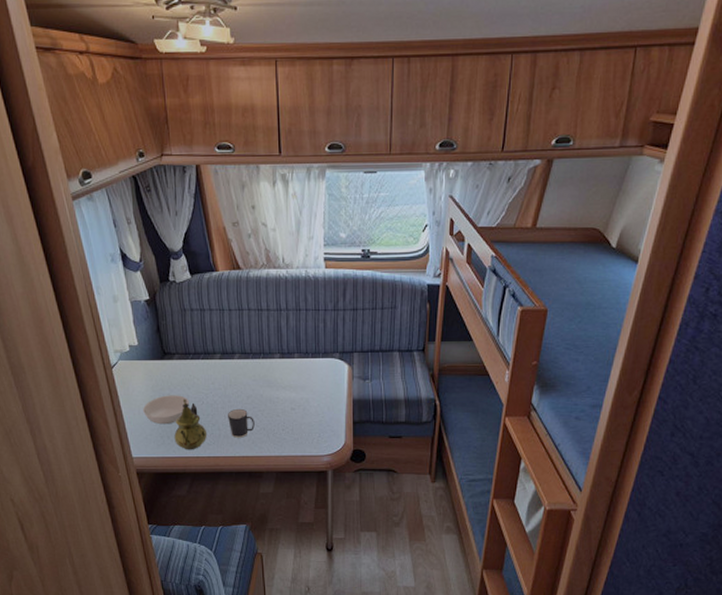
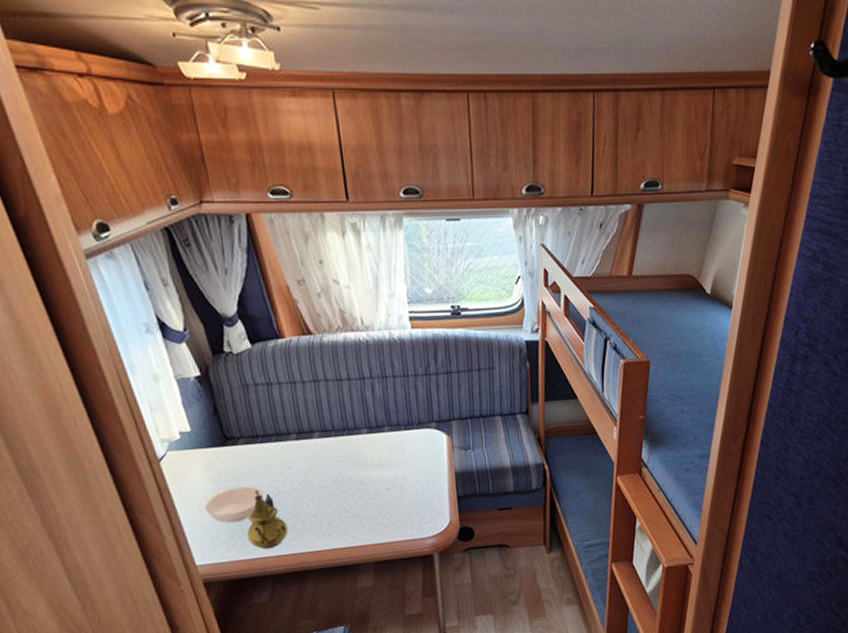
mug: present [227,408,255,438] -> none [310,494,345,529]

